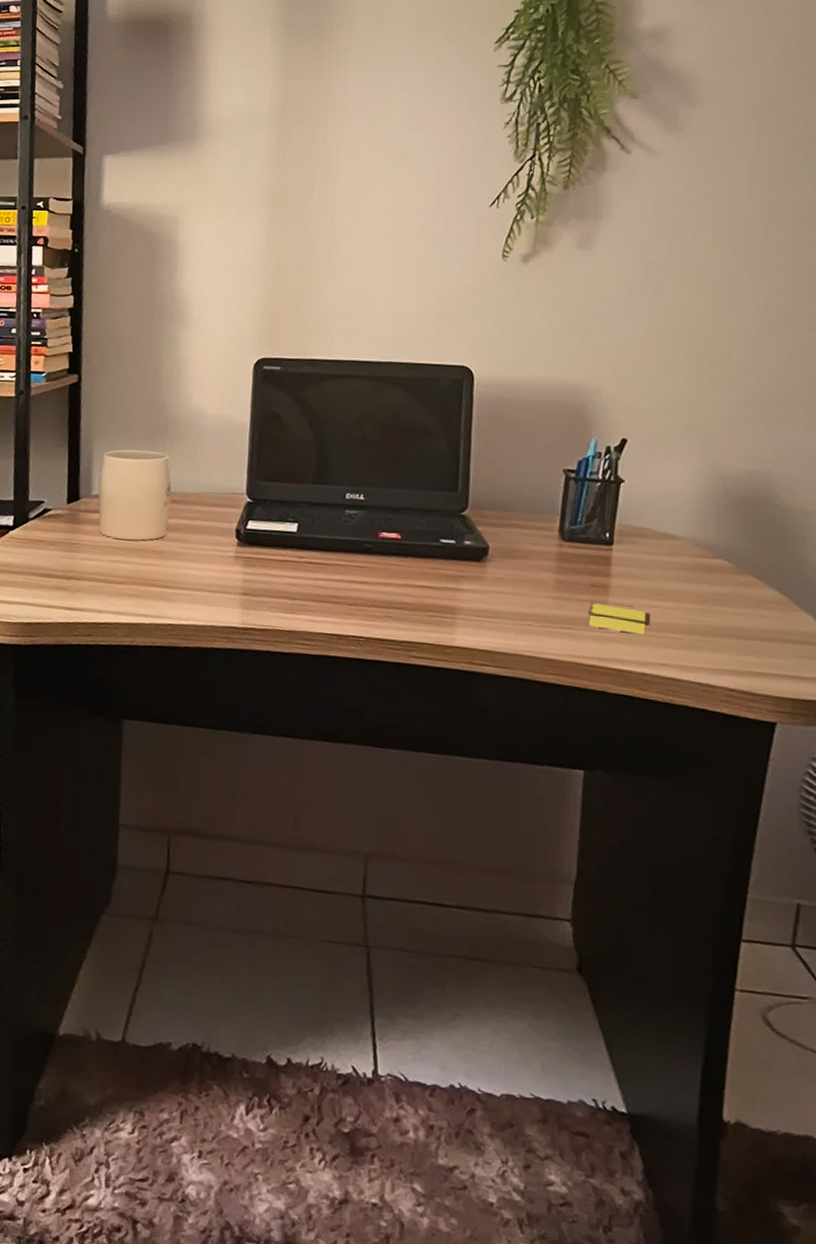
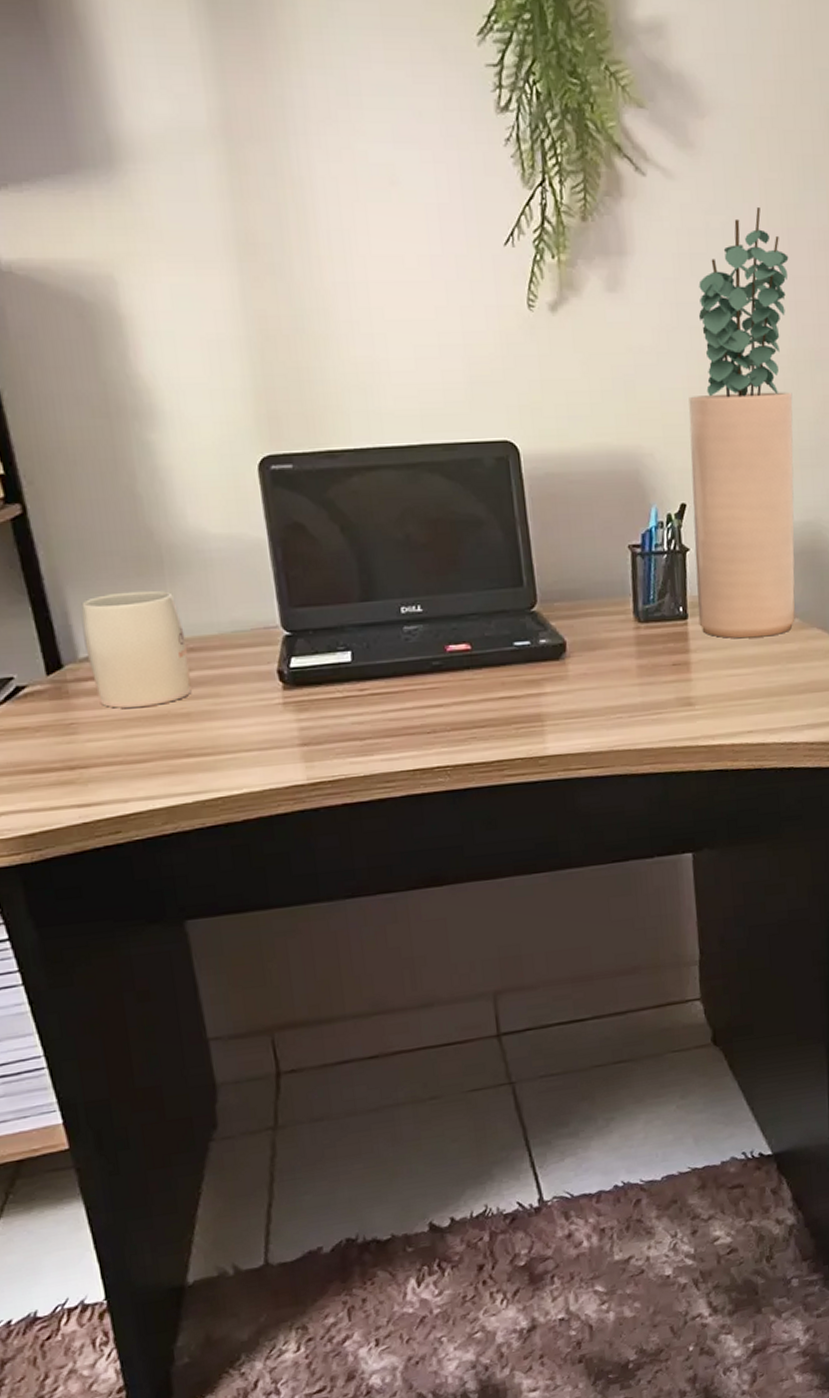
sticky notes: present [588,602,650,635] -> none [674,678,732,708]
vase: none [624,183,767,576] -> present [688,208,796,639]

